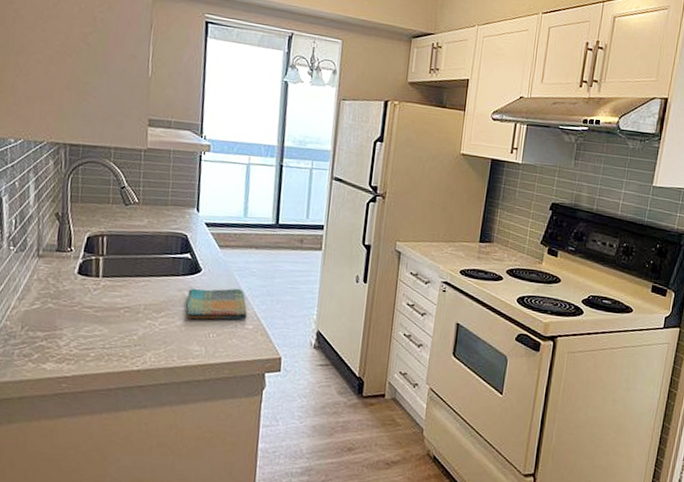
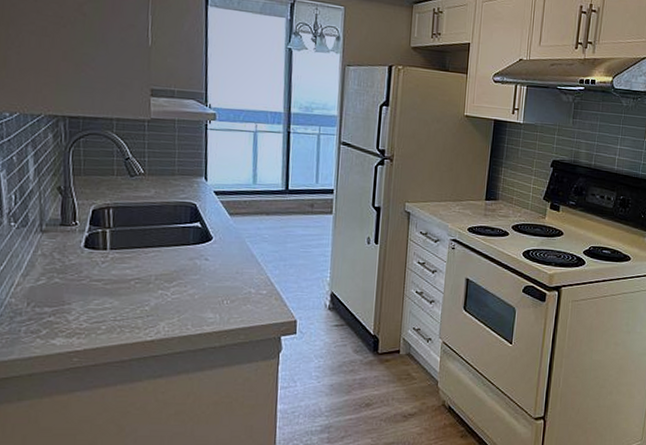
dish towel: present [186,288,247,320] -> none [198,254,261,287]

